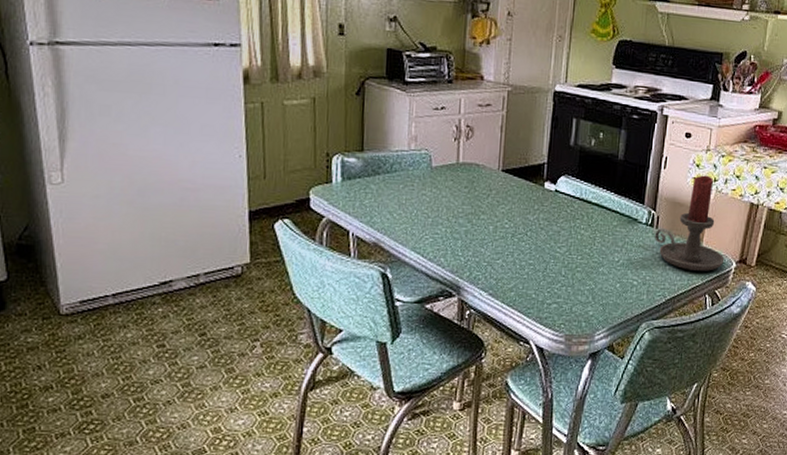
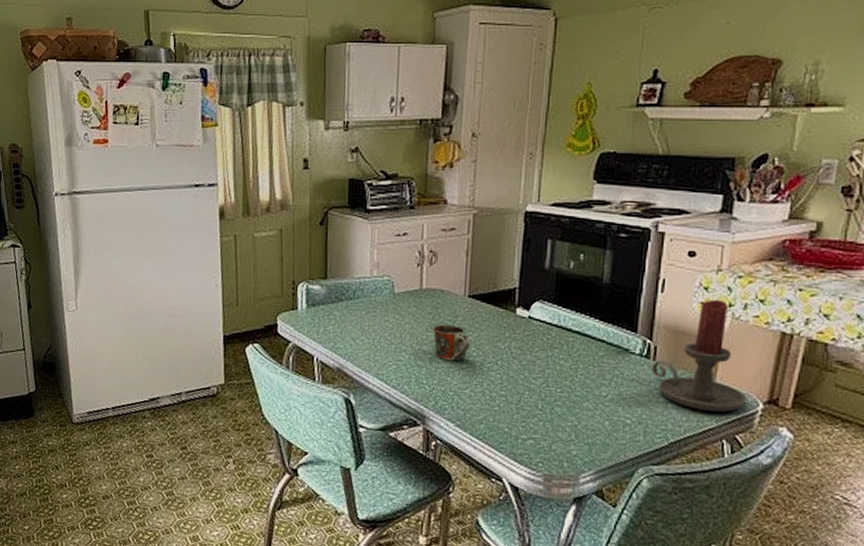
mug: none [466,197,504,232] -> present [430,324,471,360]

